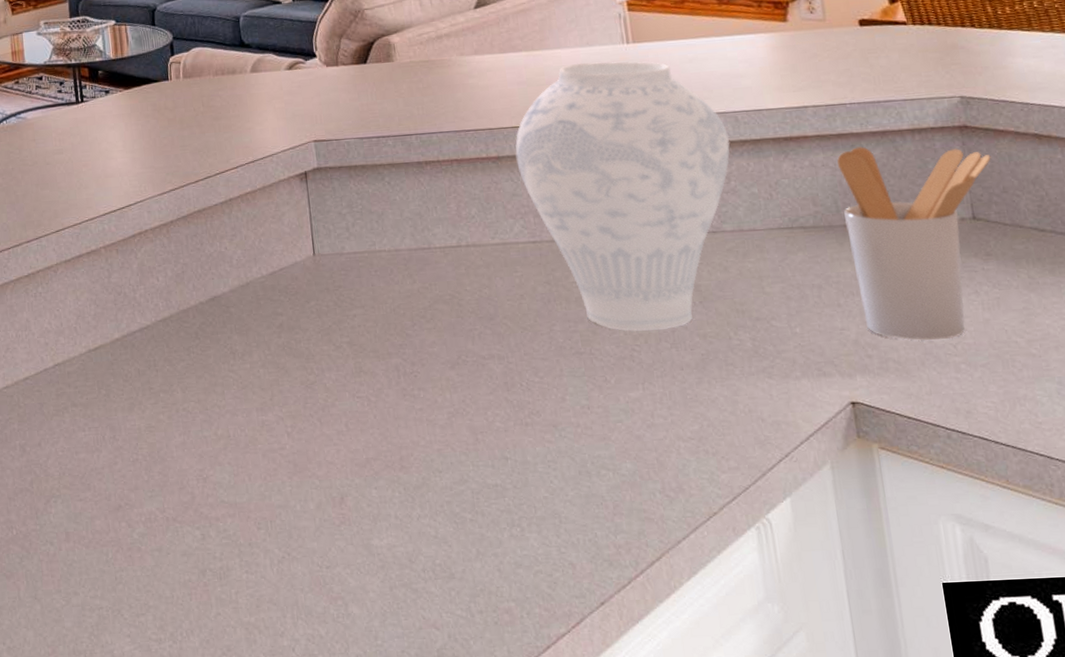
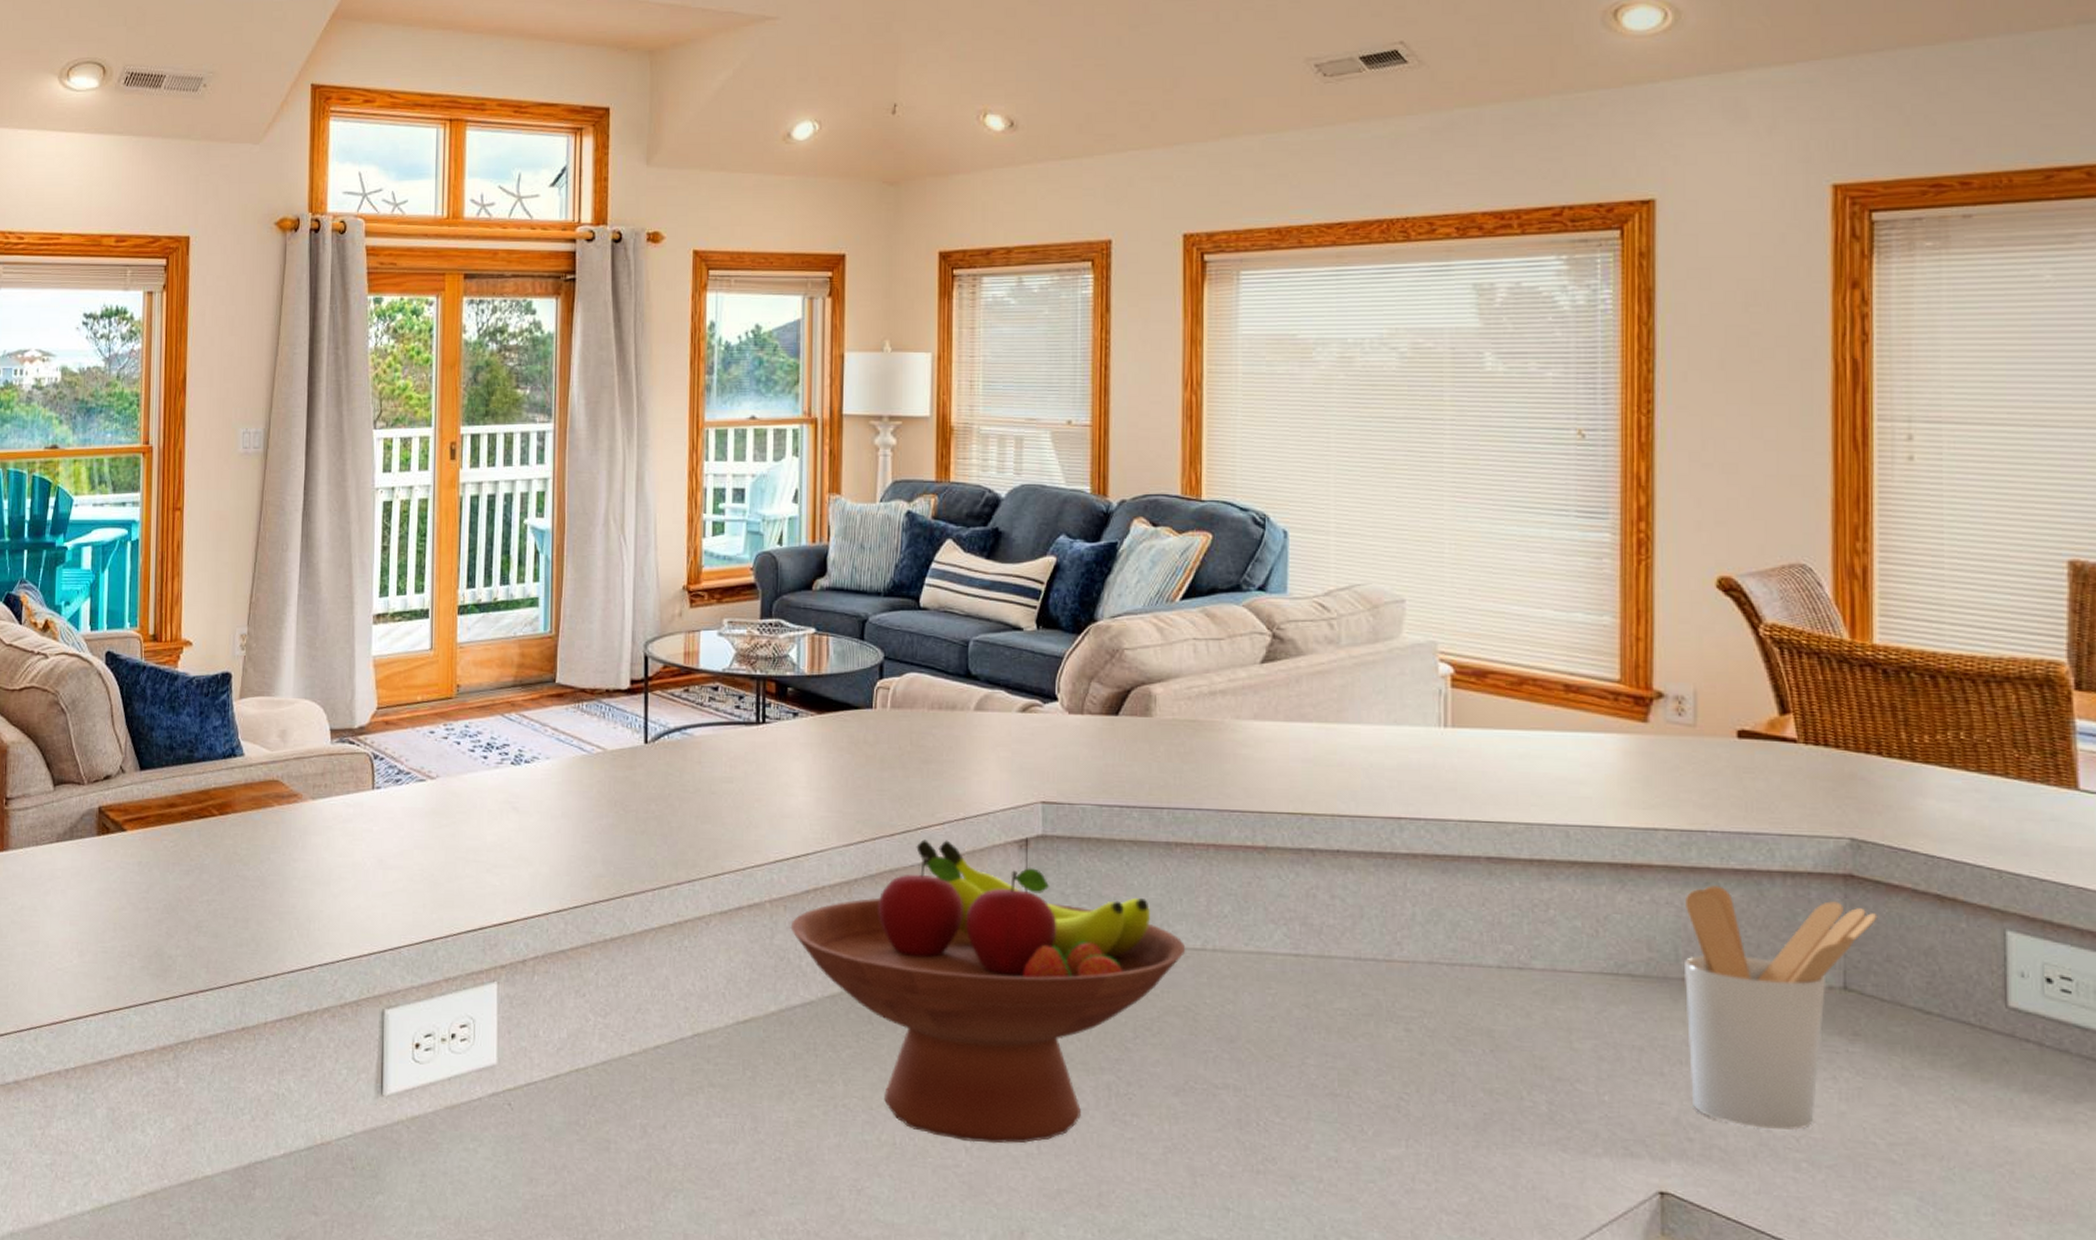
fruit bowl: none [123,181,445,428] -> present [790,839,1186,1144]
vase: present [515,61,730,332] -> none [1288,744,1556,1079]

